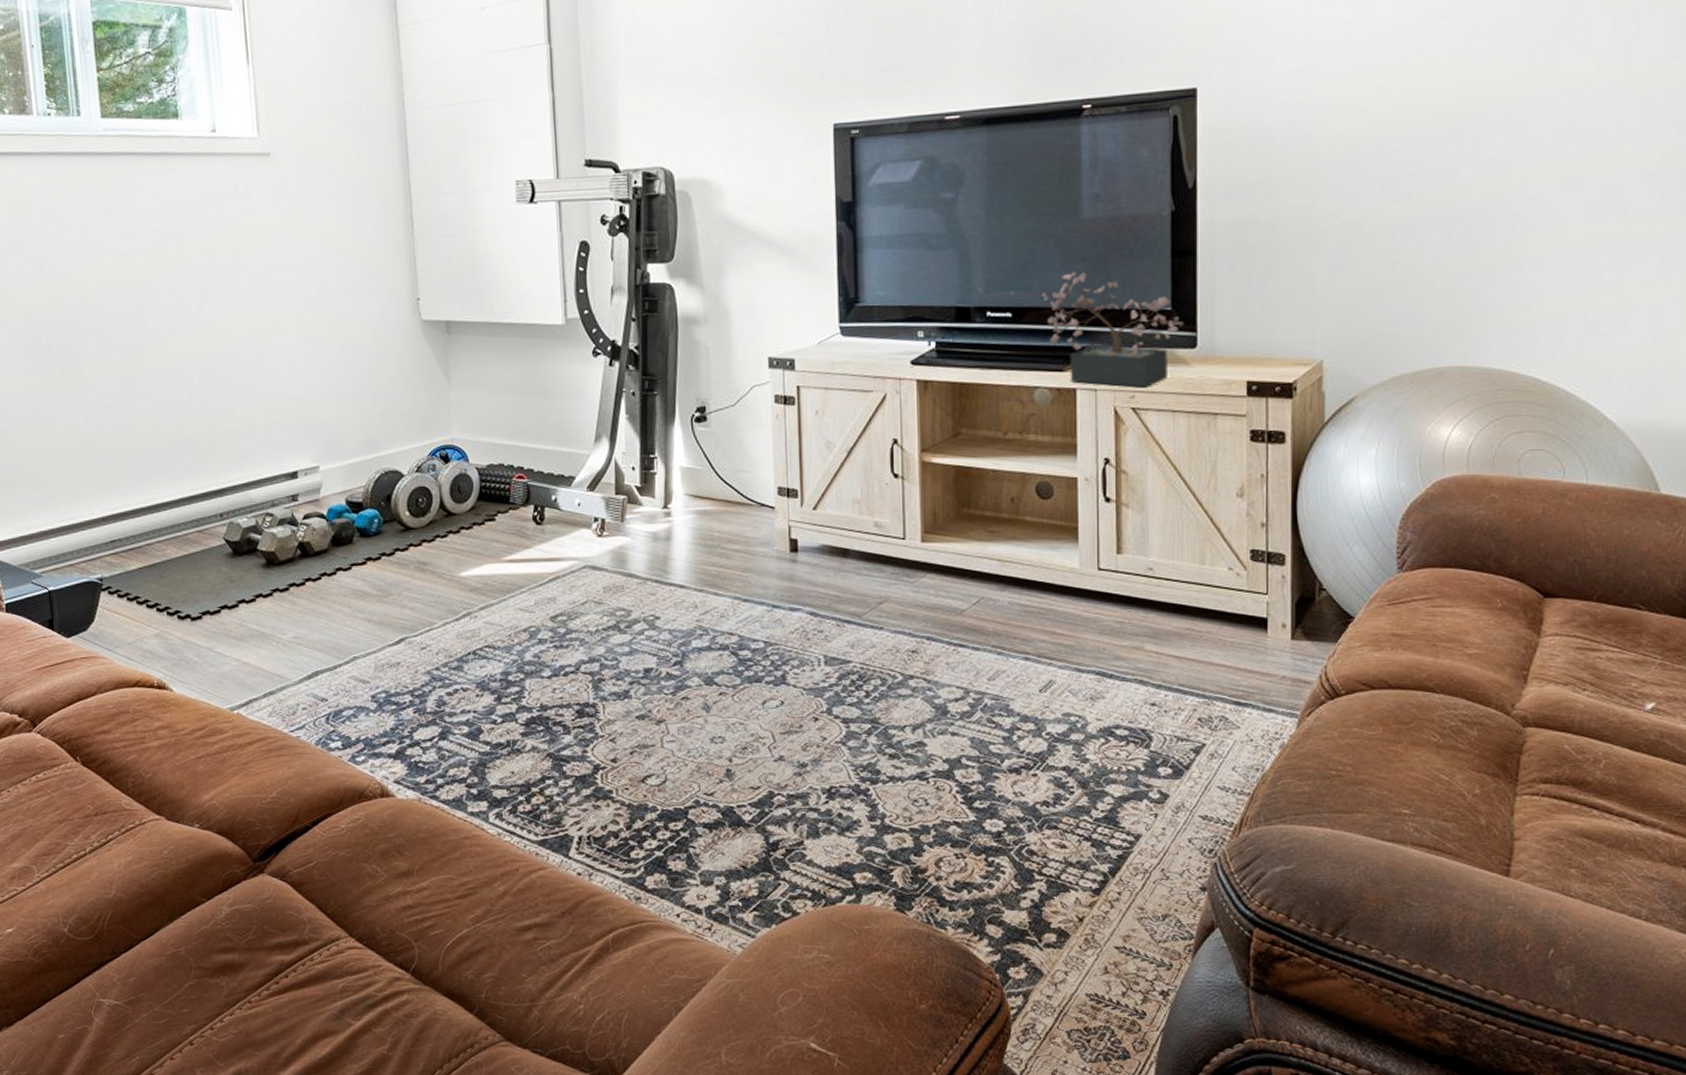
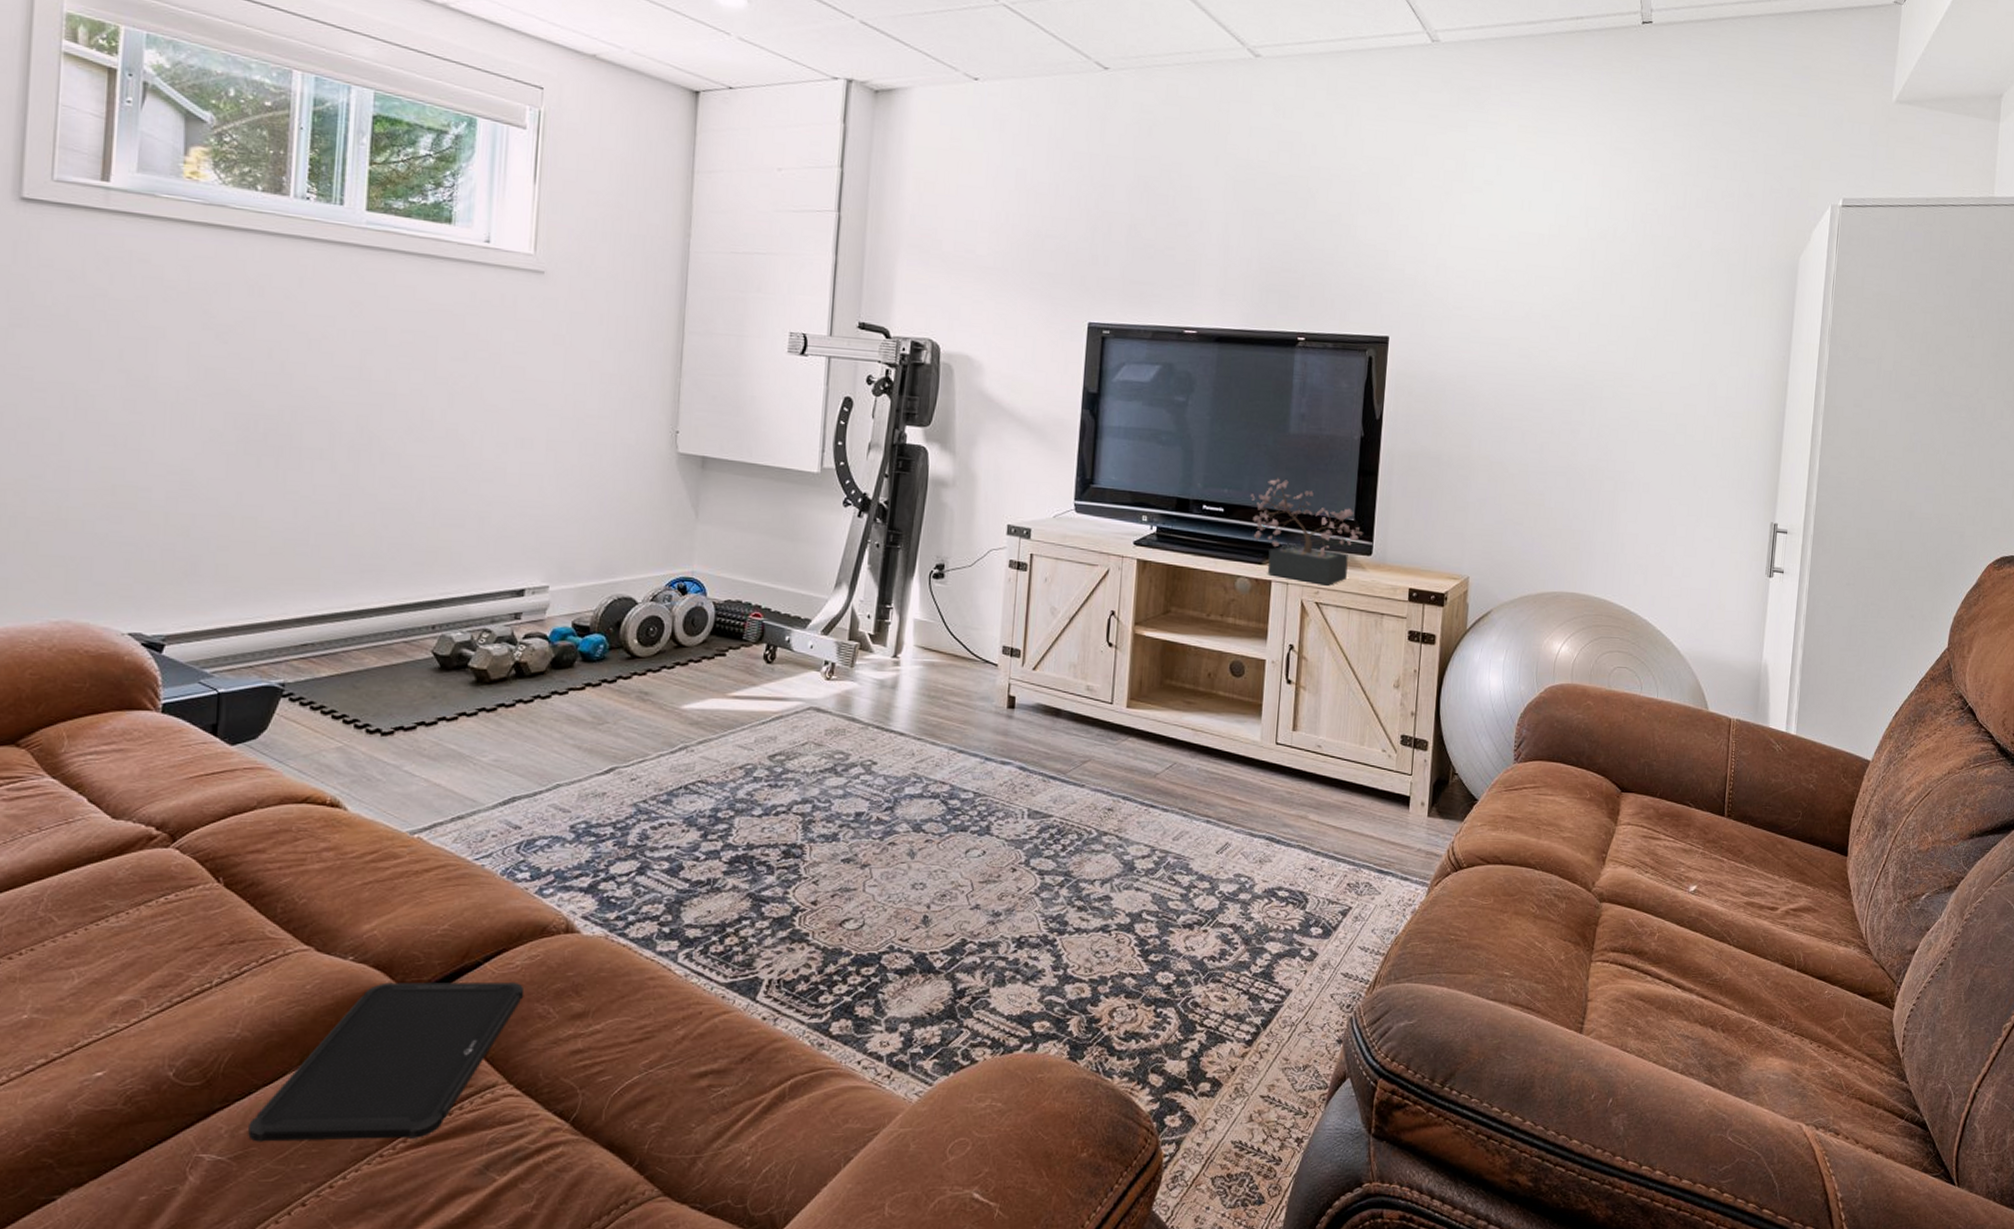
tablet: none [135,843,351,989] -> present [248,981,523,1142]

